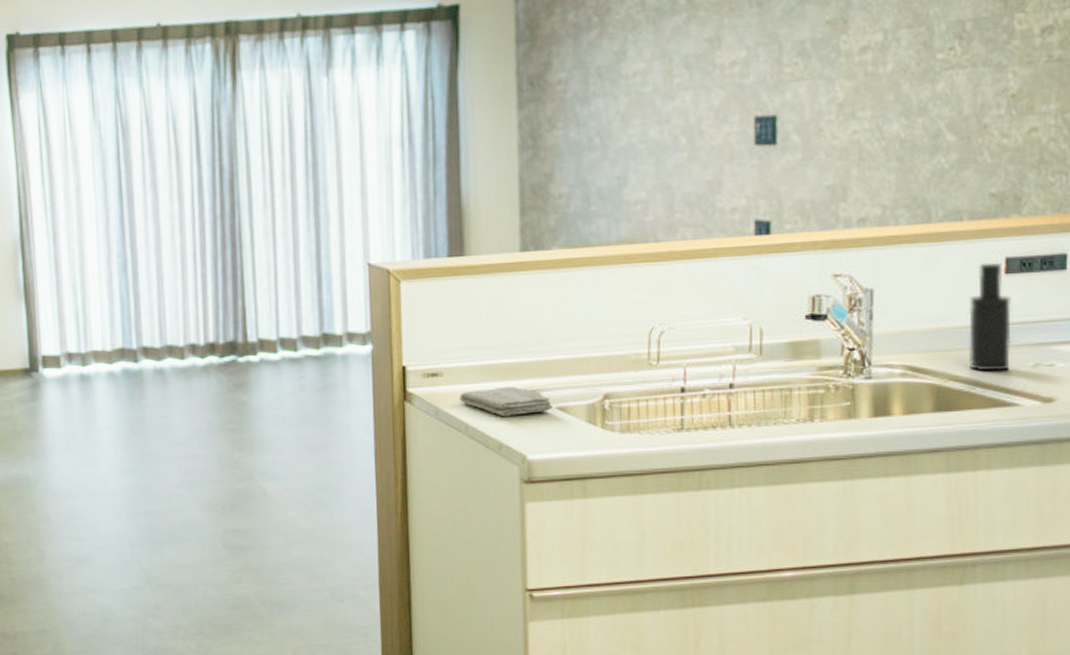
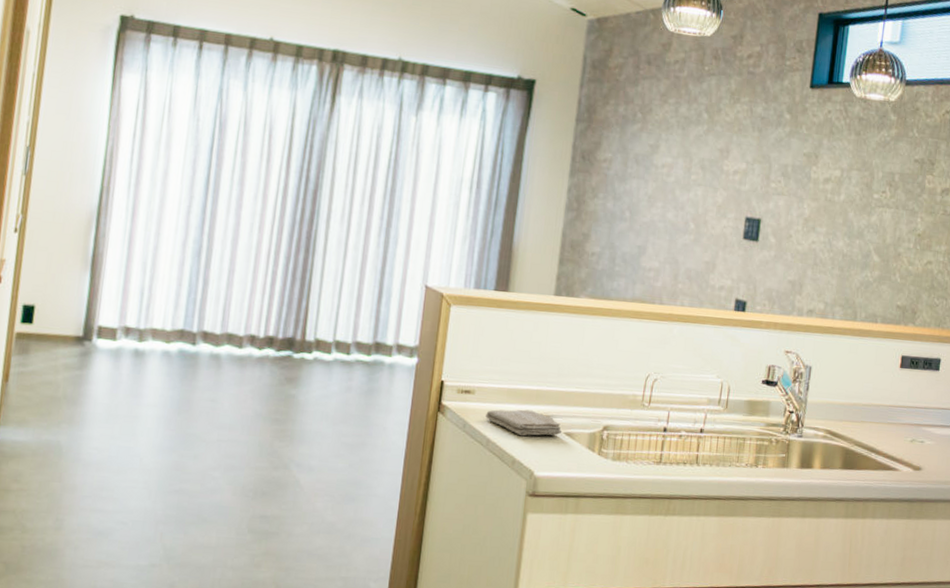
soap dispenser: present [968,262,1012,372] -> none [869,357,902,443]

